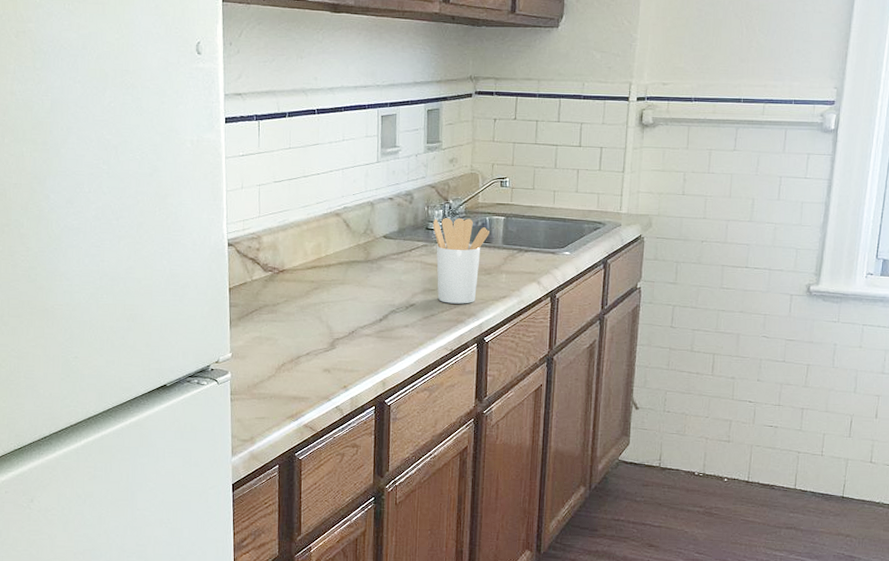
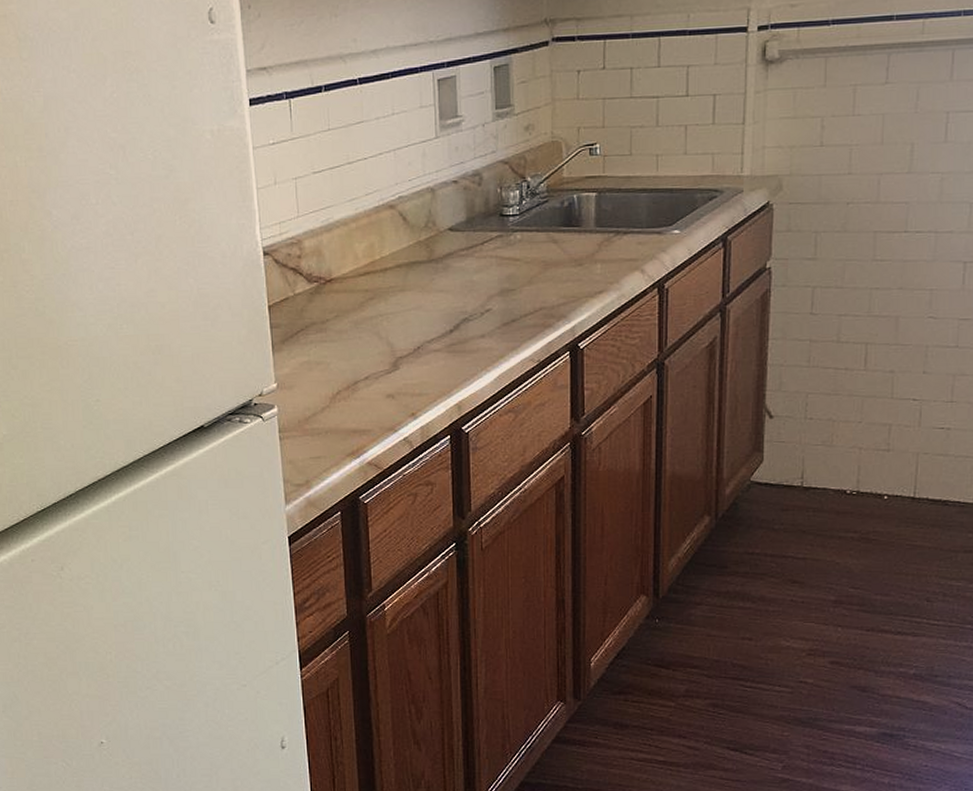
utensil holder: present [432,218,489,304] -> none [508,198,578,305]

